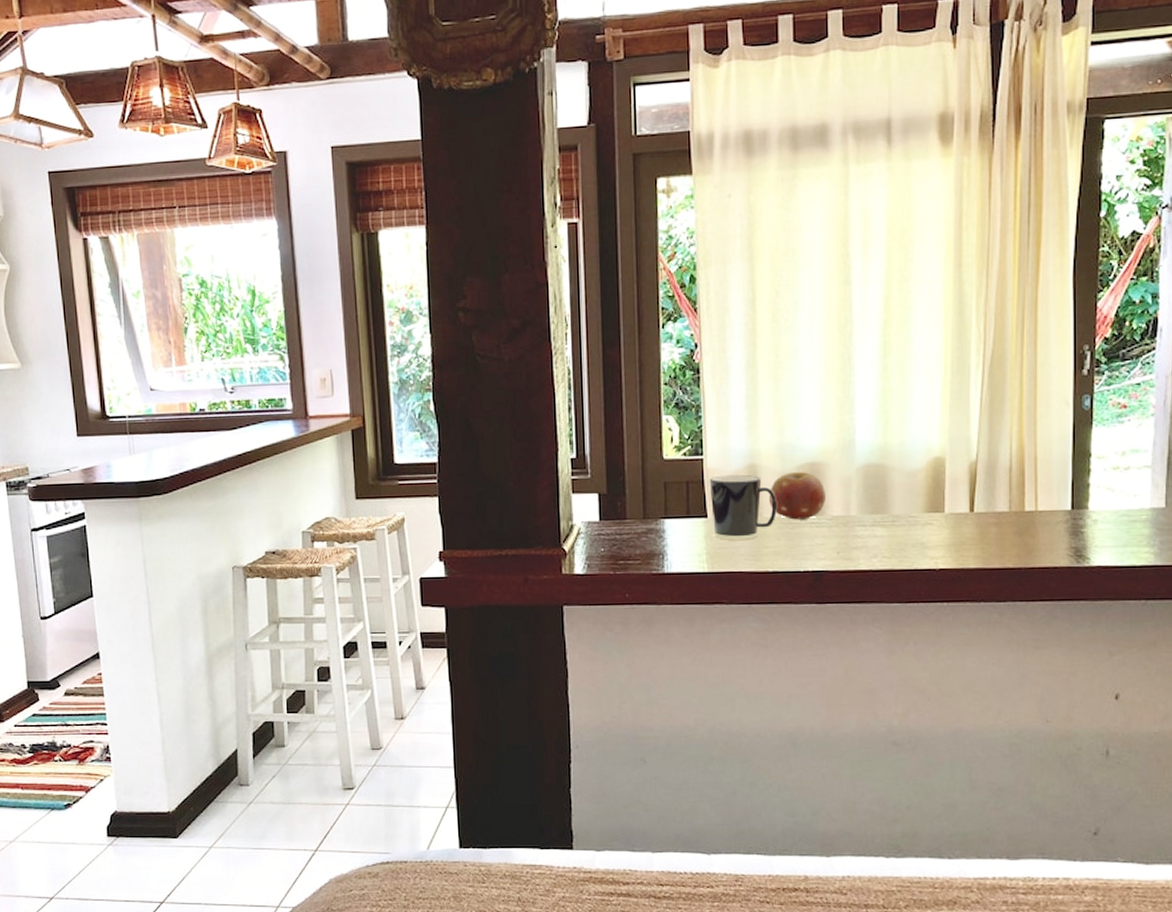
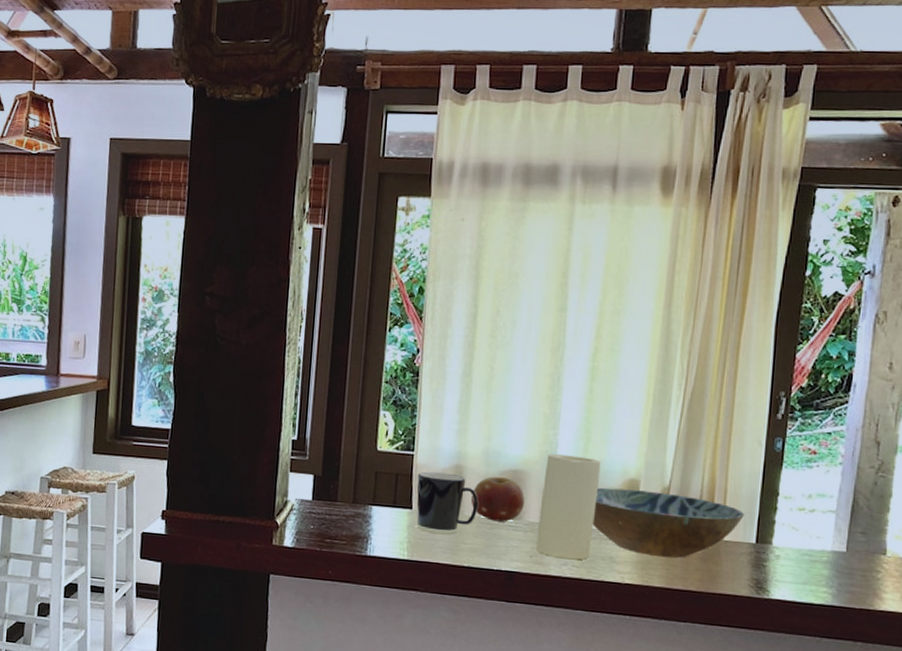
candle: none [842,439,903,551] -> present [535,454,601,560]
bowl: none [899,467,1057,536] -> present [592,487,744,558]

